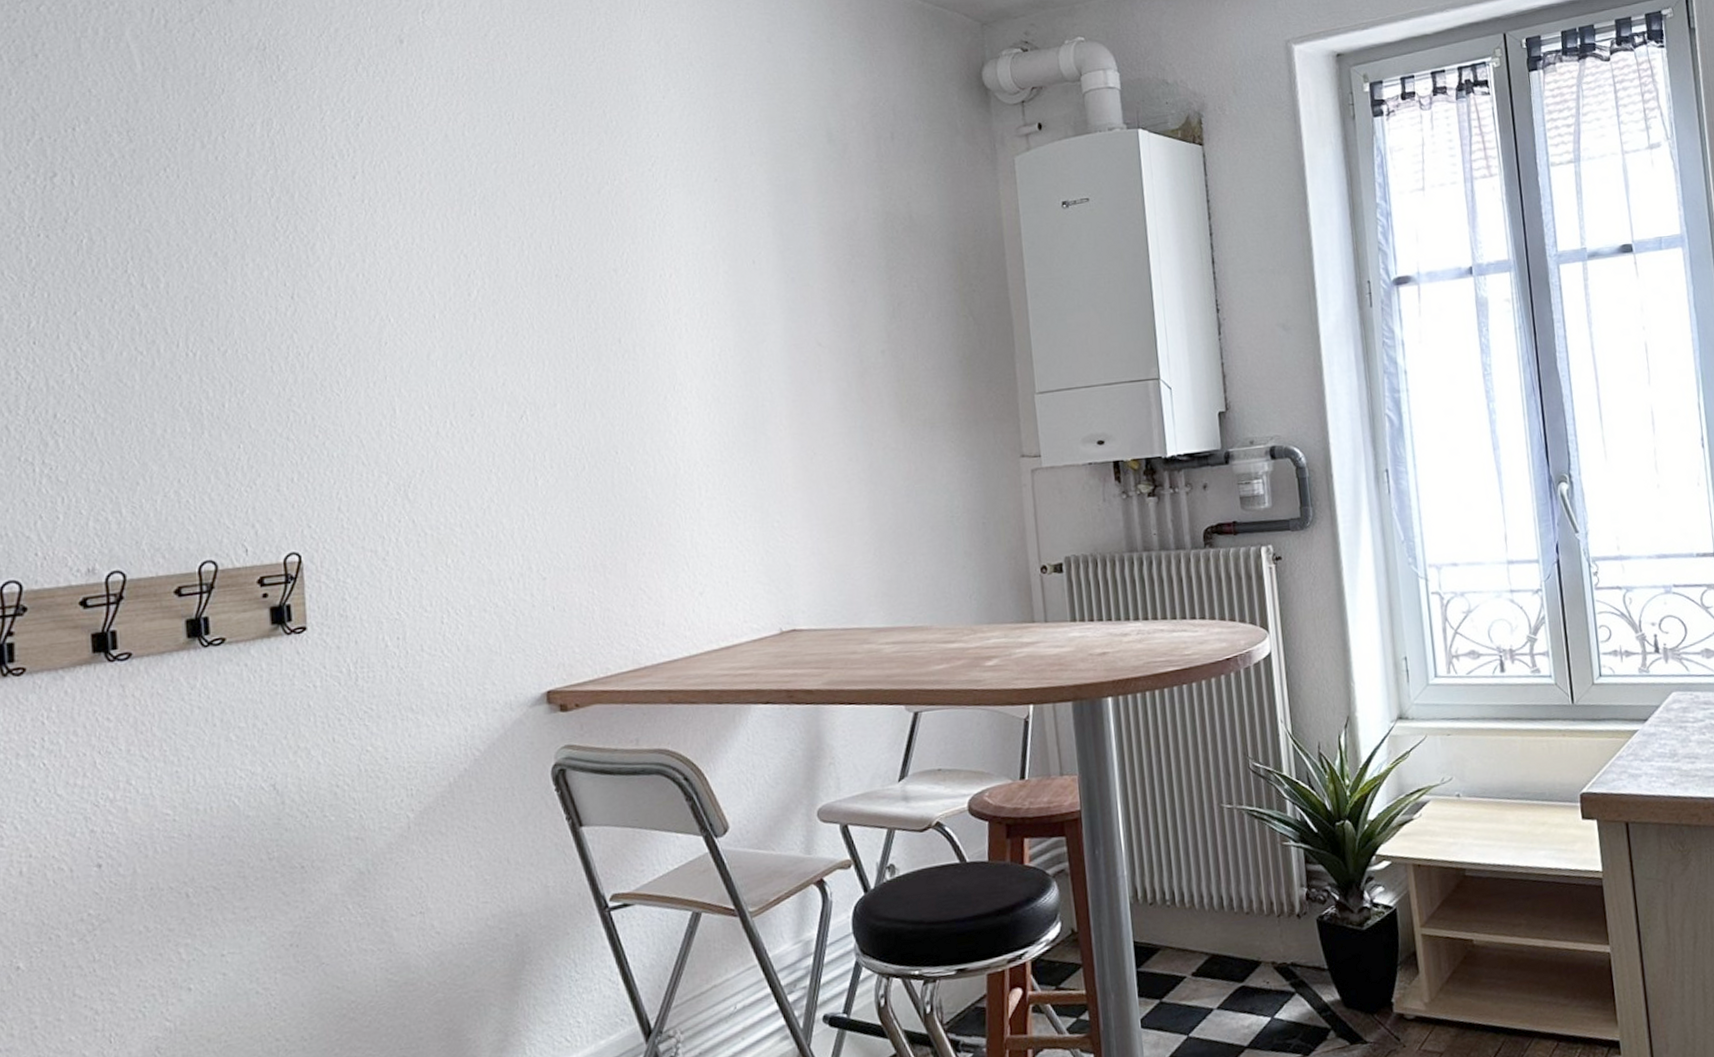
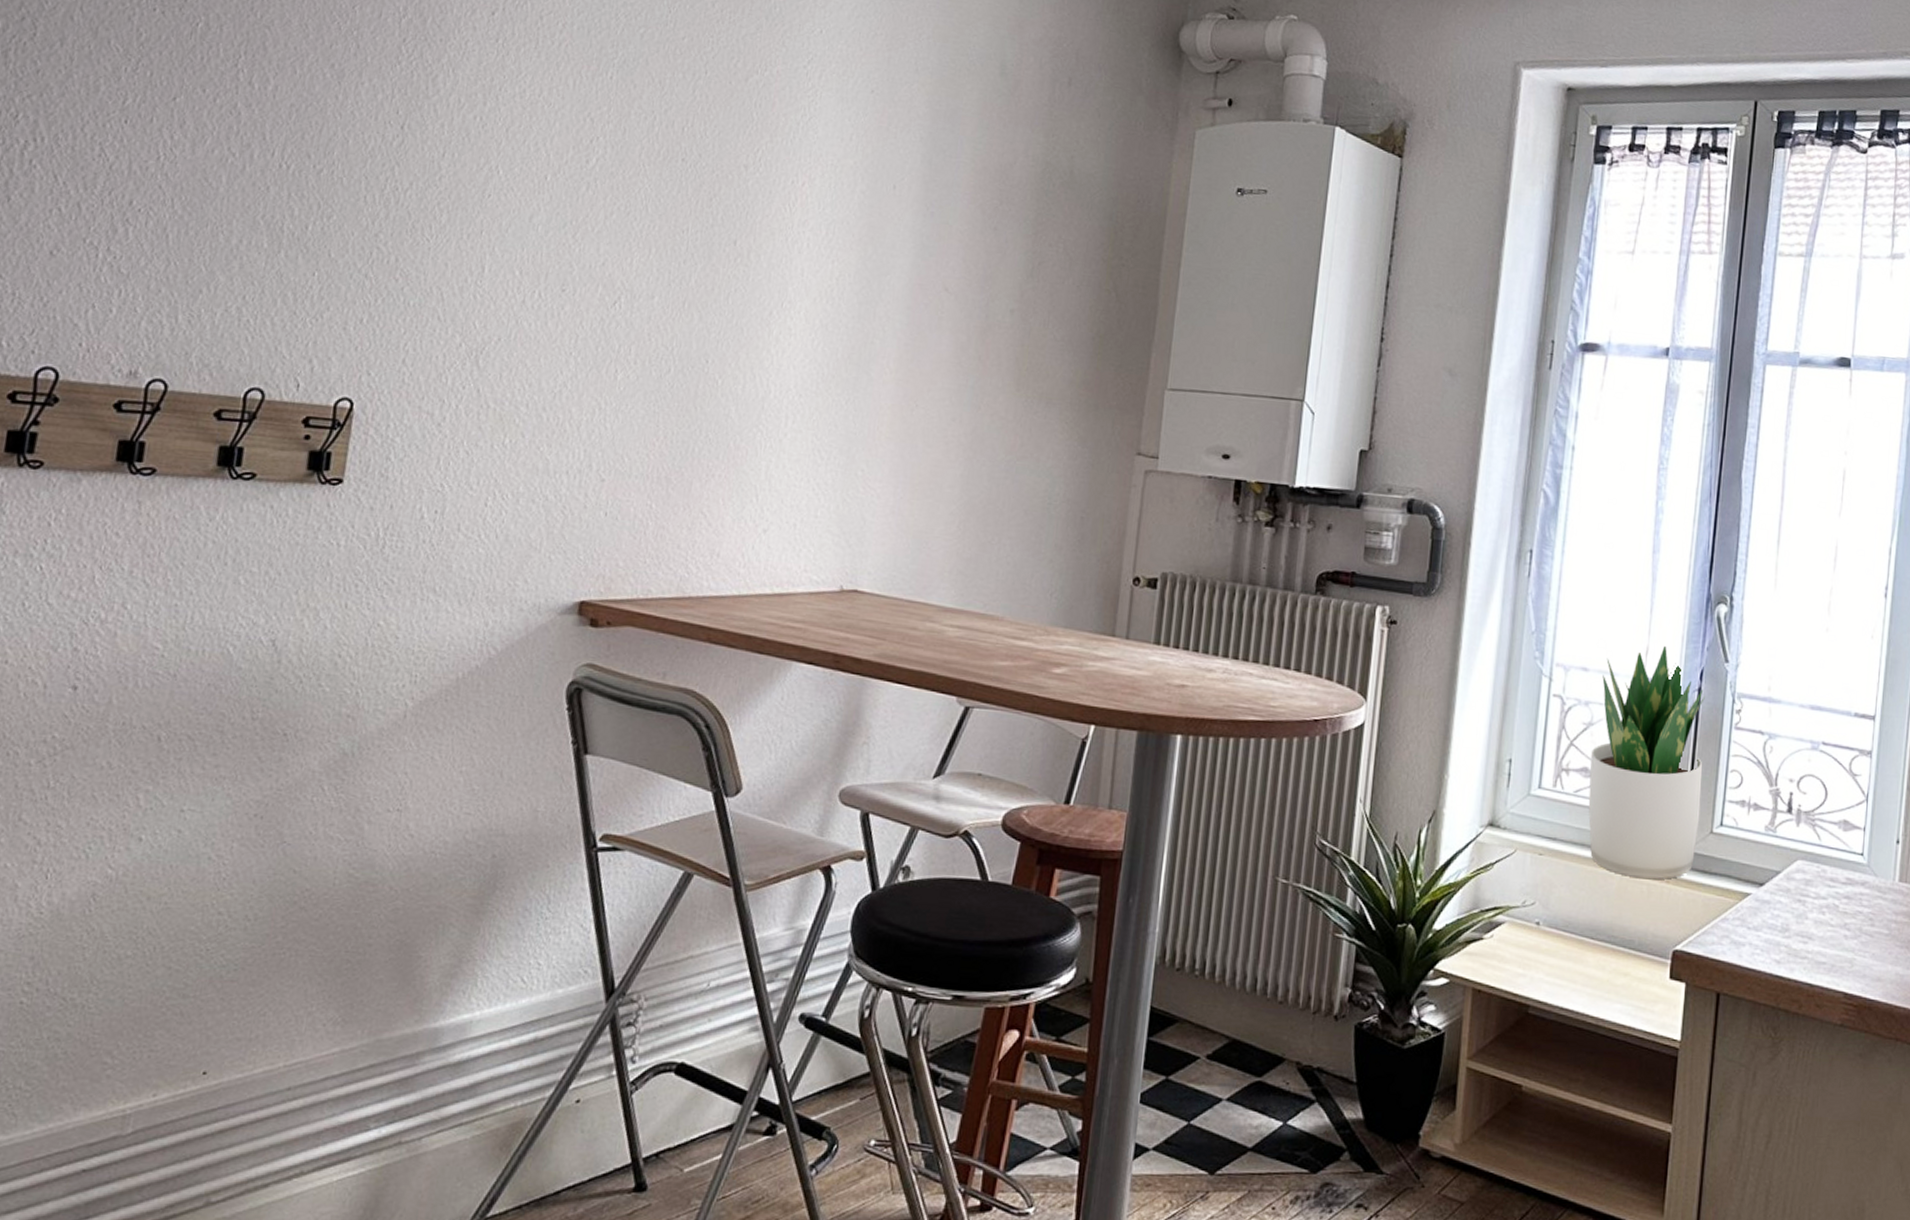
planter: none [1471,529,1584,738] -> present [1588,645,1705,880]

